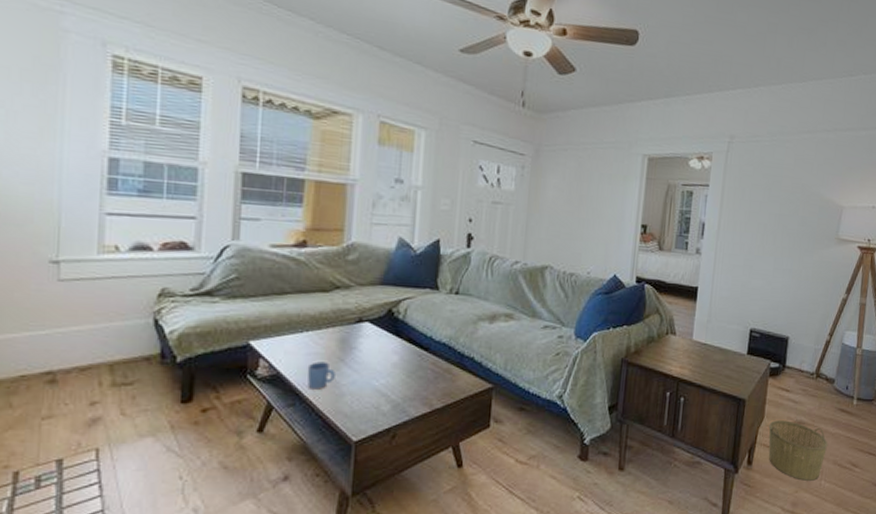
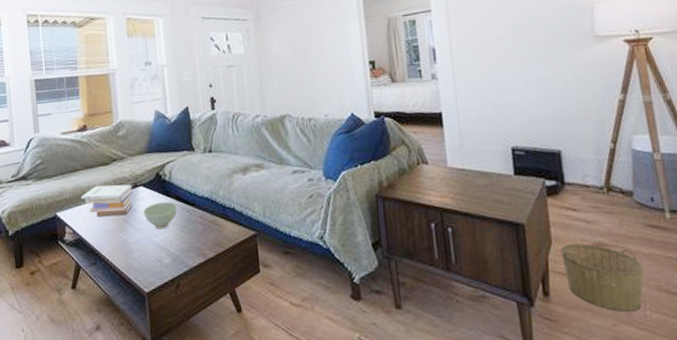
books: none [286,314,356,353] -> present [80,184,133,217]
mug: present [307,361,335,389] -> none [101,224,124,249]
bowl: none [365,342,409,373] -> present [143,202,178,230]

